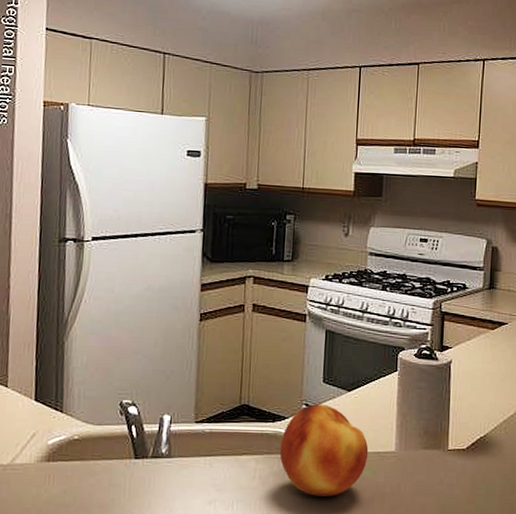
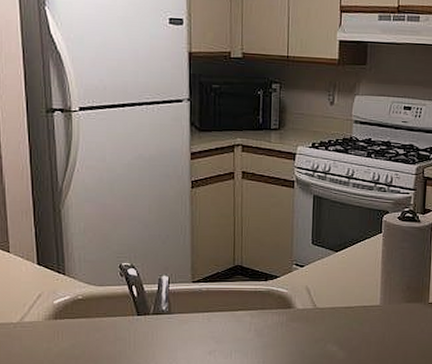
fruit: present [279,404,369,497] -> none [273,264,355,346]

